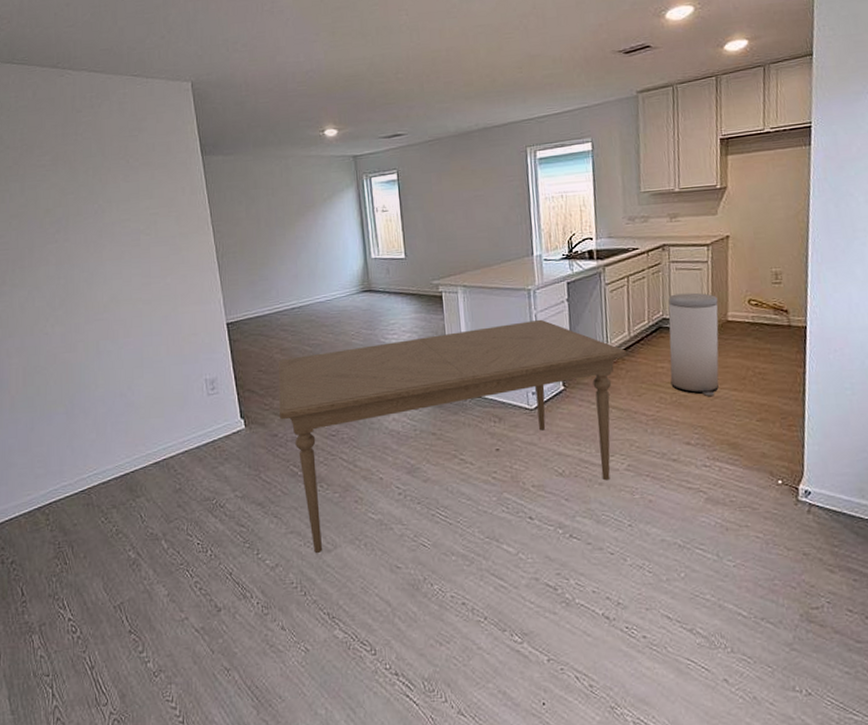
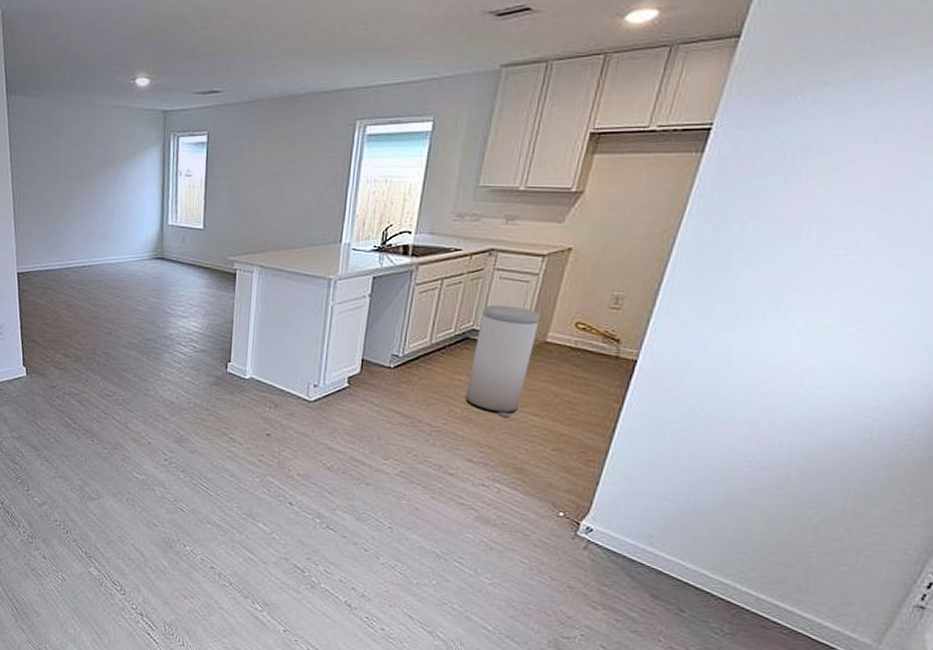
dining table: present [278,319,626,553] -> none [59,311,423,499]

